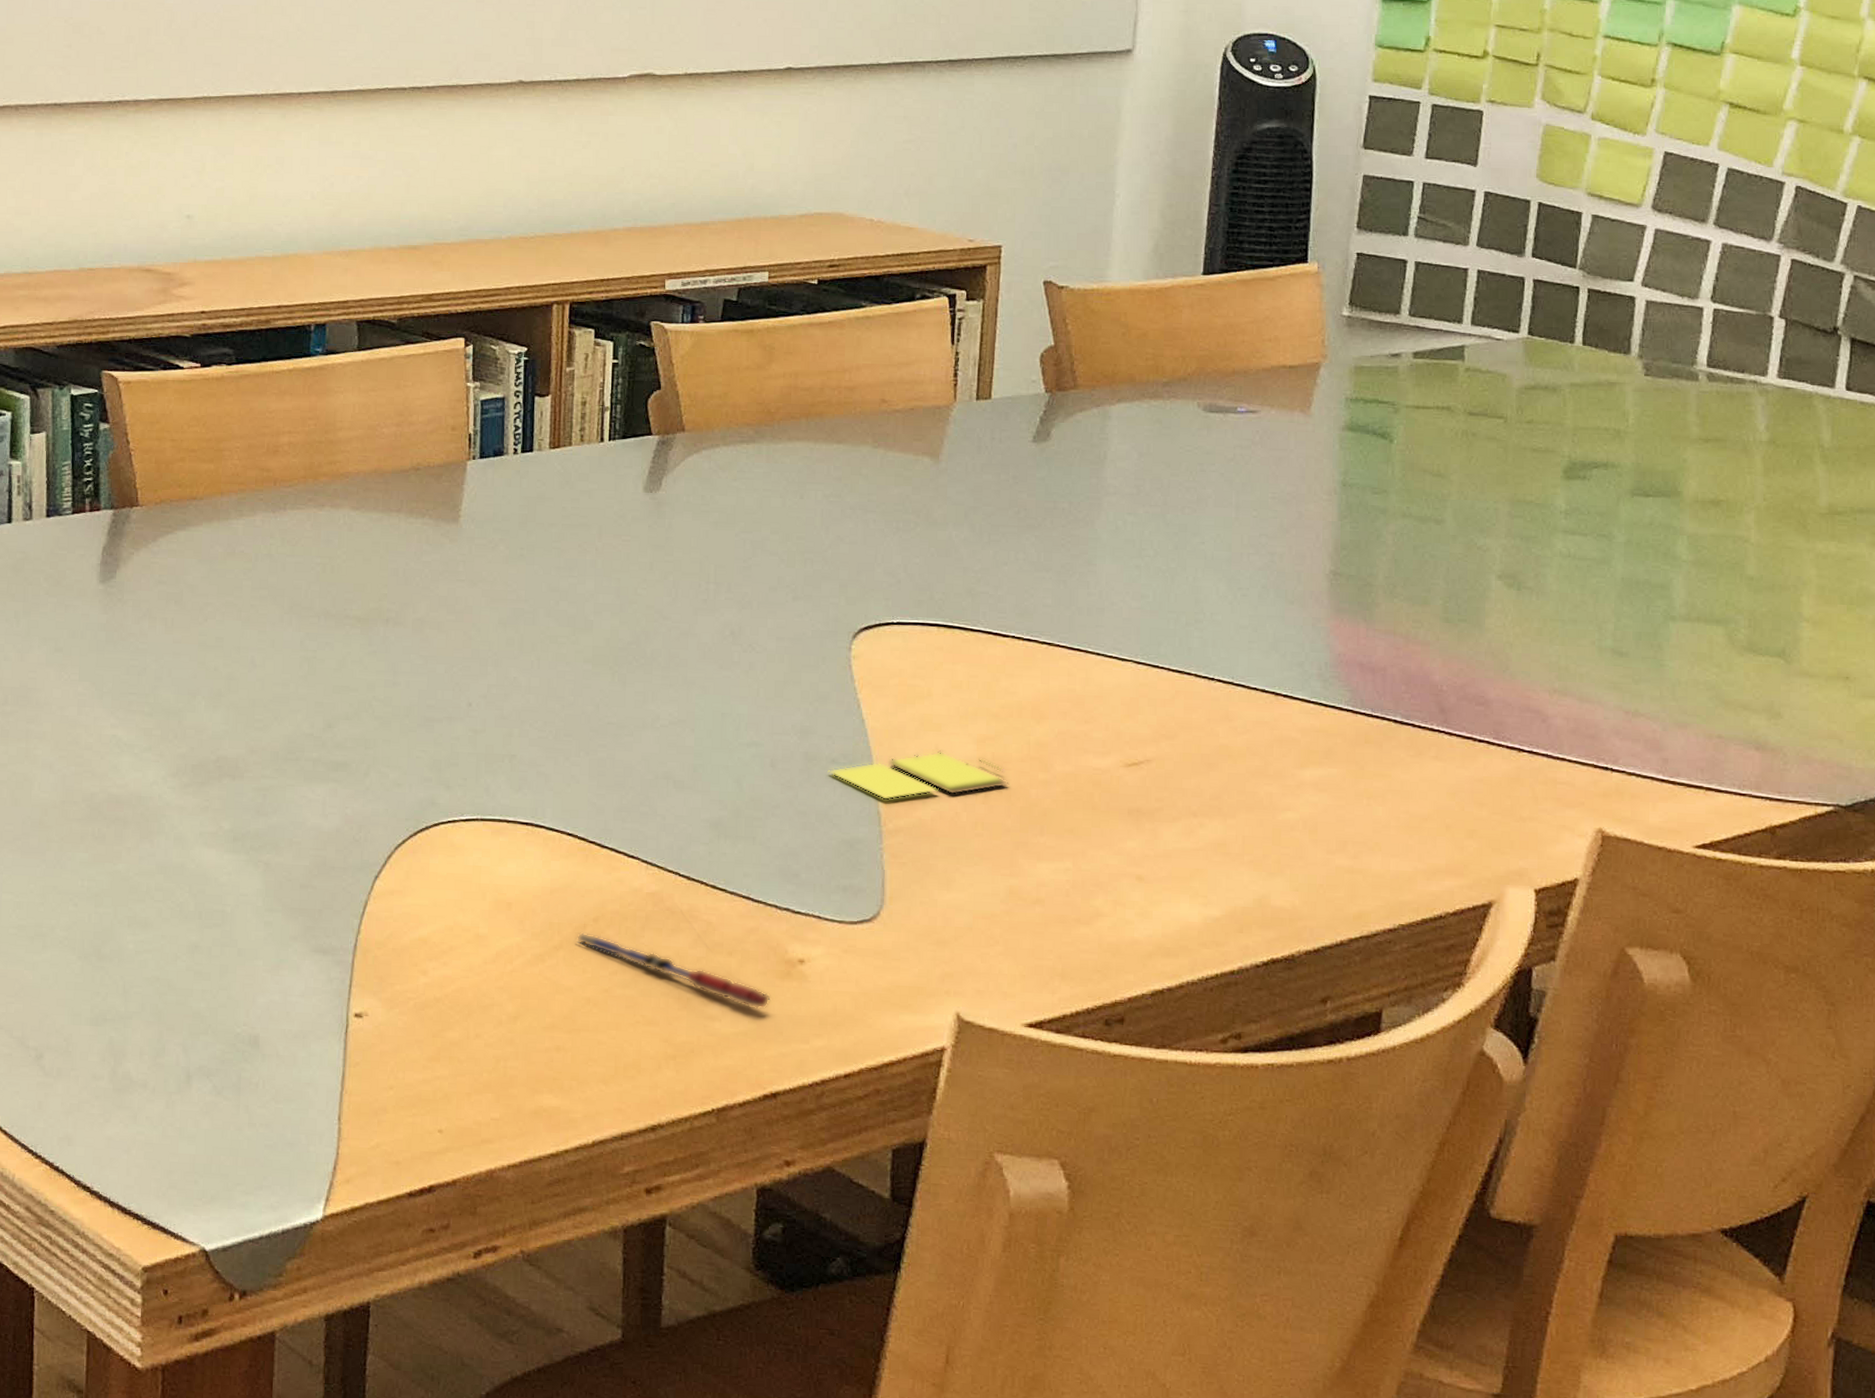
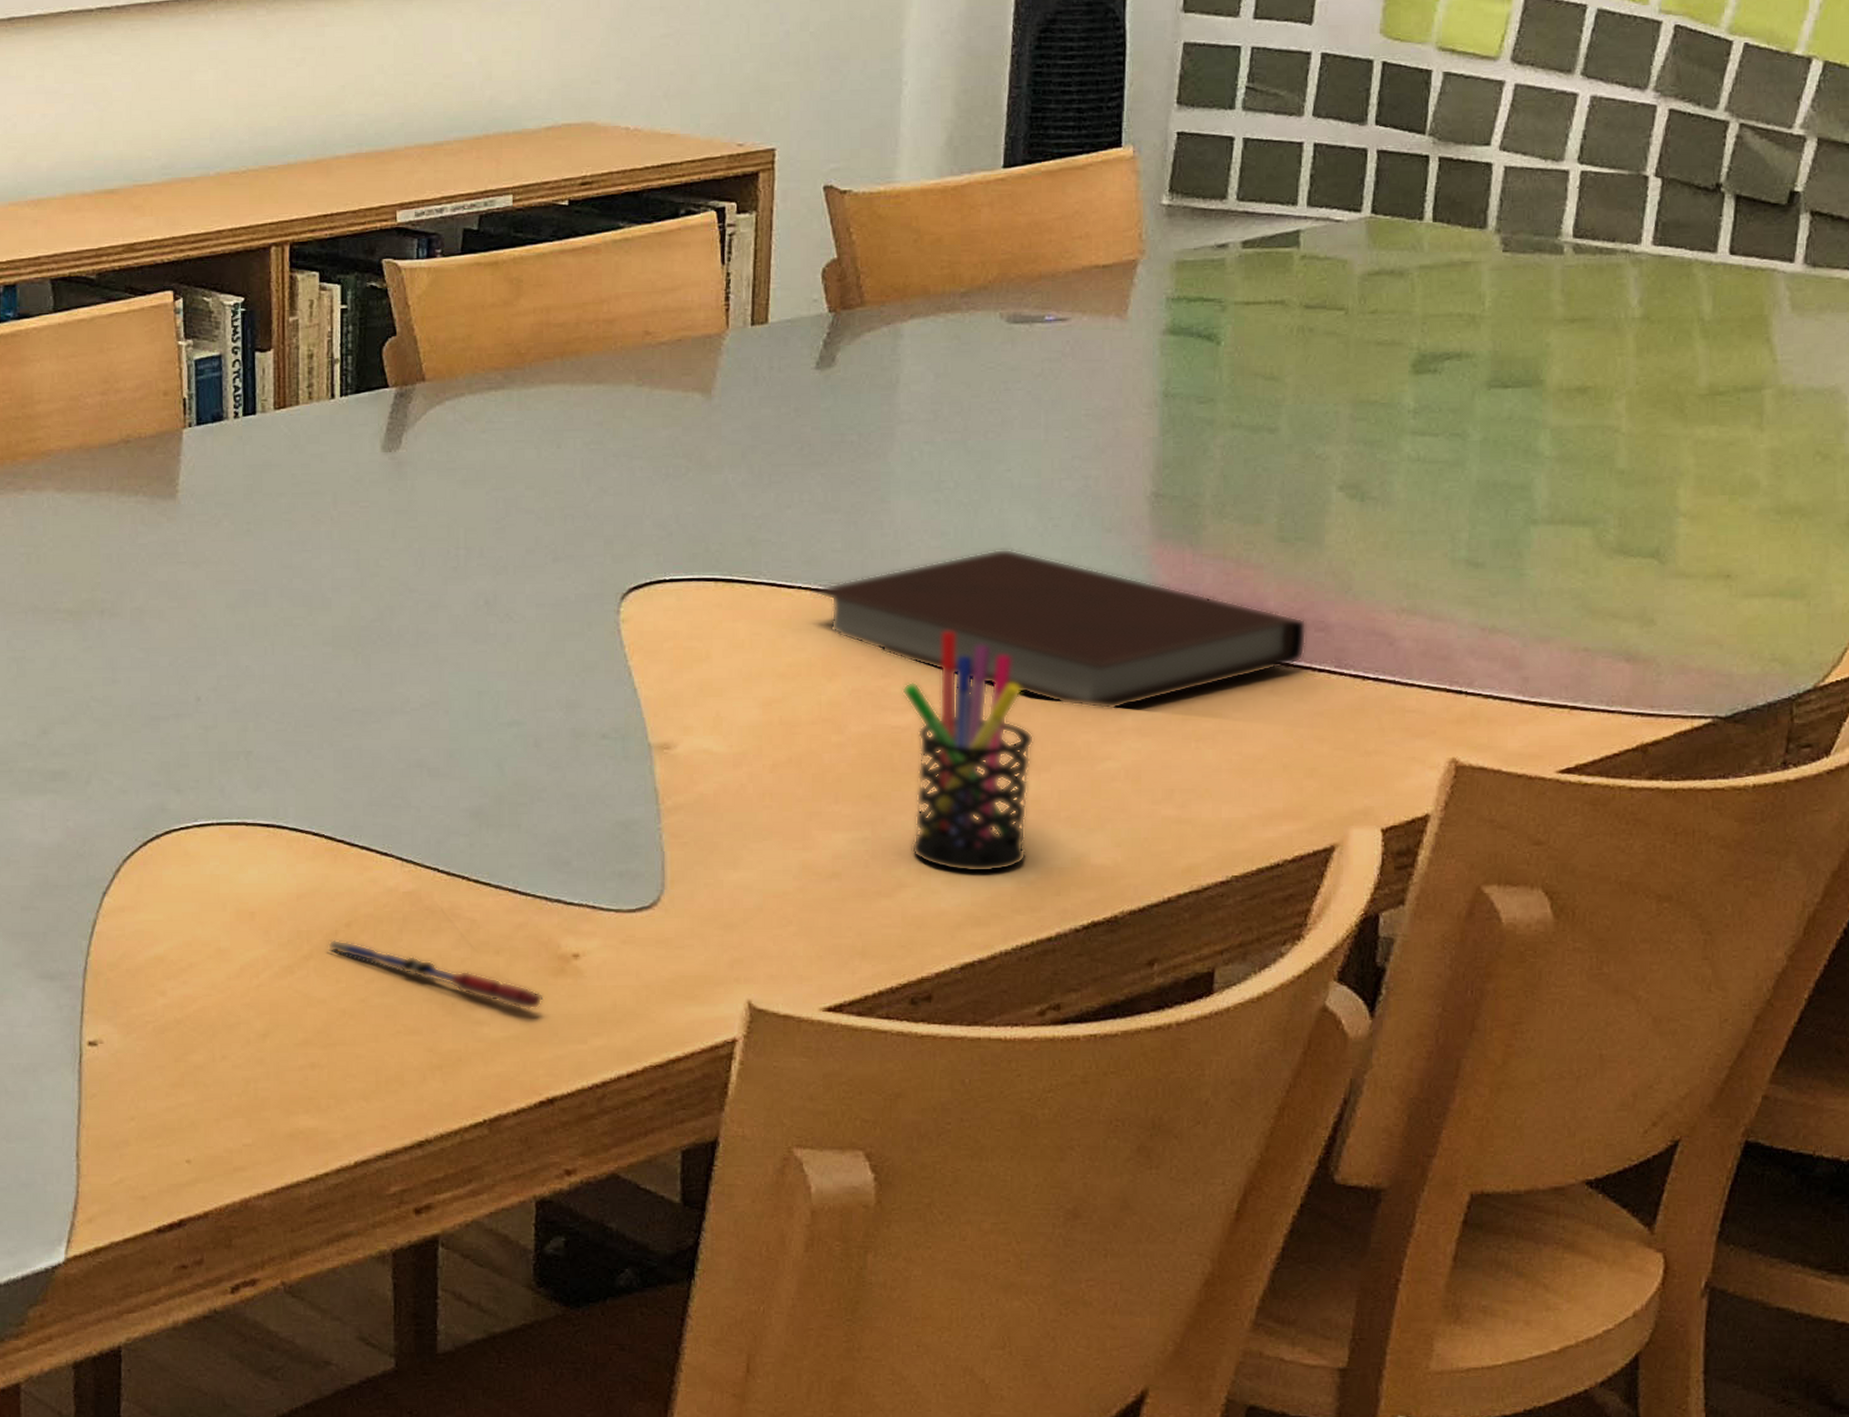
sticky notes: present [827,750,1009,801] -> none [598,718,799,776]
notebook: none [1024,613,1468,765] -> present [811,549,1307,709]
pen holder: none [1103,684,1222,908] -> present [902,631,1035,873]

